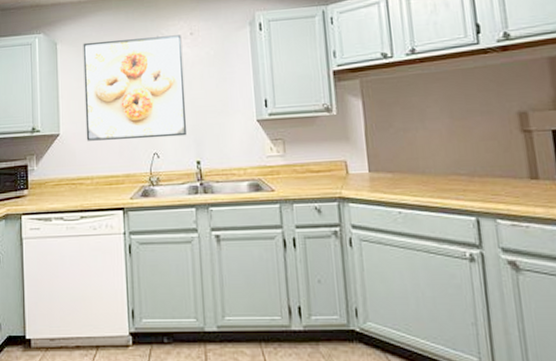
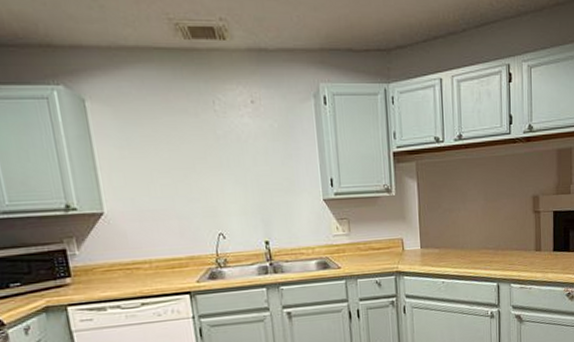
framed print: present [83,35,187,141] -> none [120,101,254,221]

